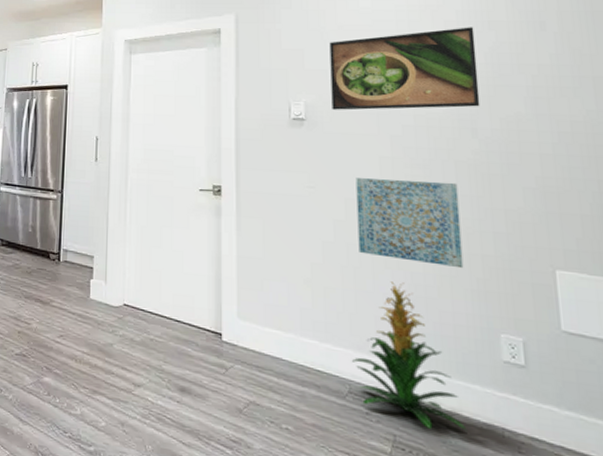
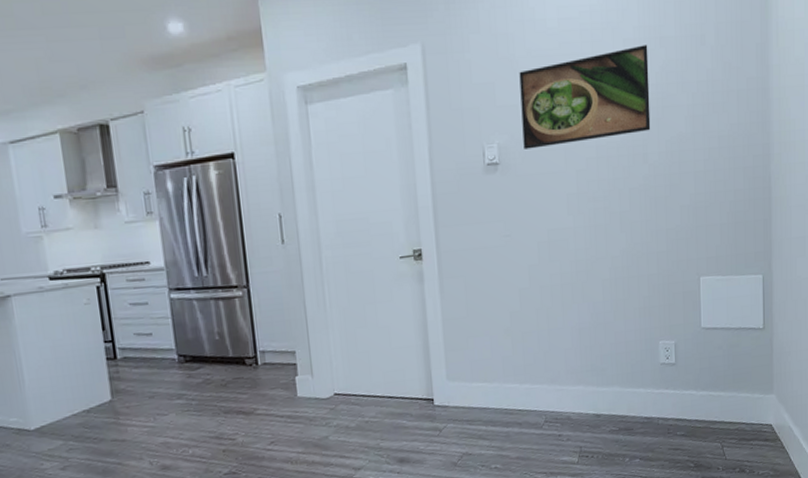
indoor plant: present [352,281,465,429] -> none [547,313,632,434]
wall art: present [356,178,464,269] -> none [547,210,634,294]

